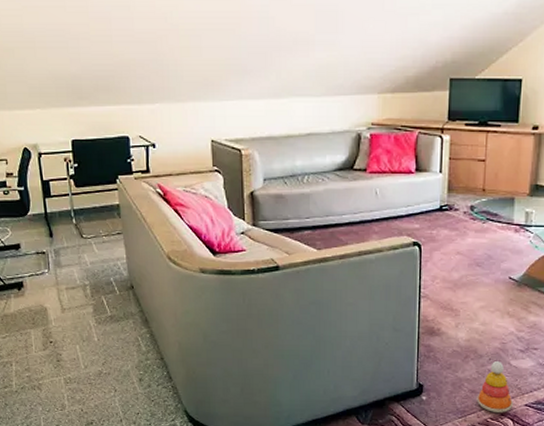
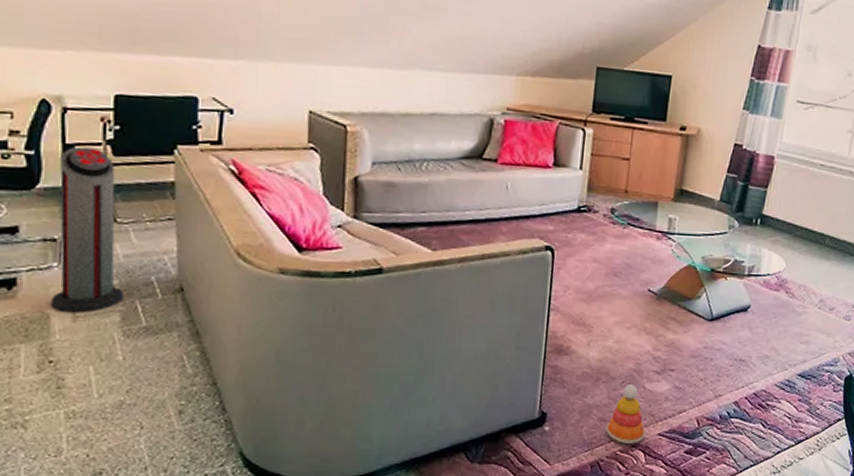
air purifier: none [41,182,94,305] -> present [51,146,124,312]

